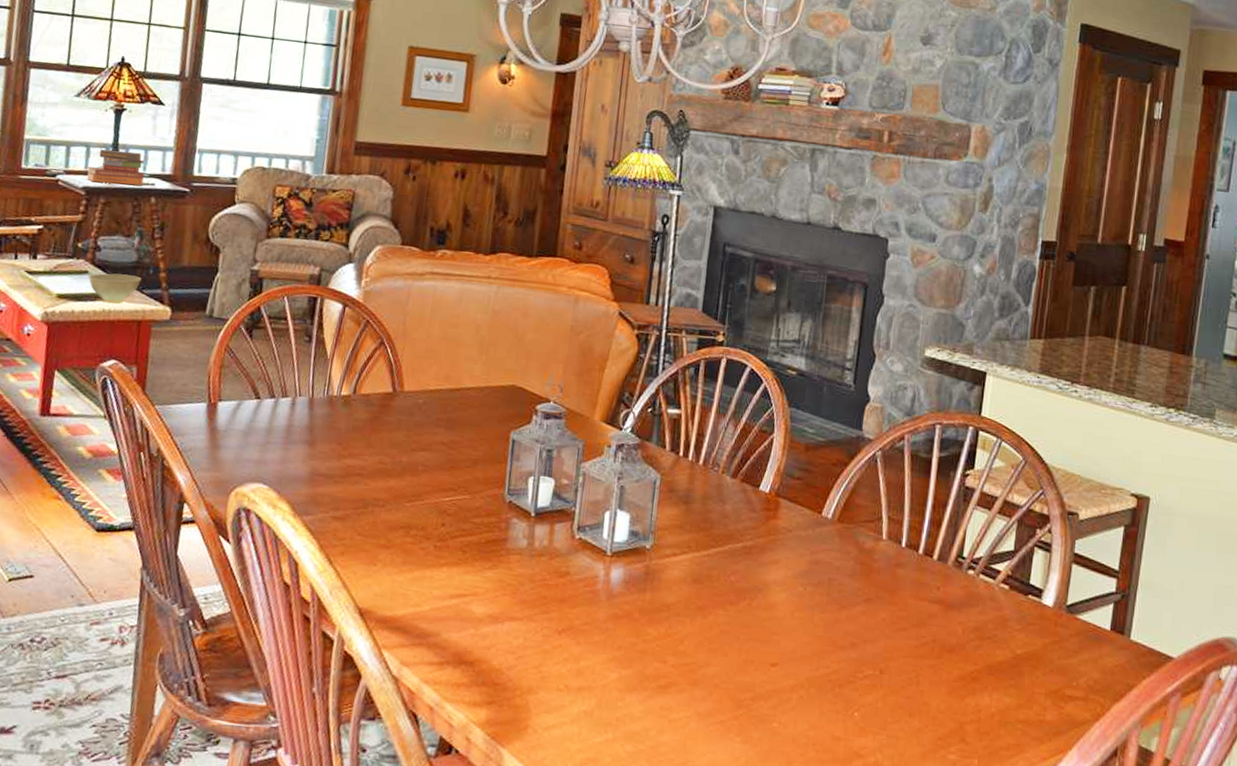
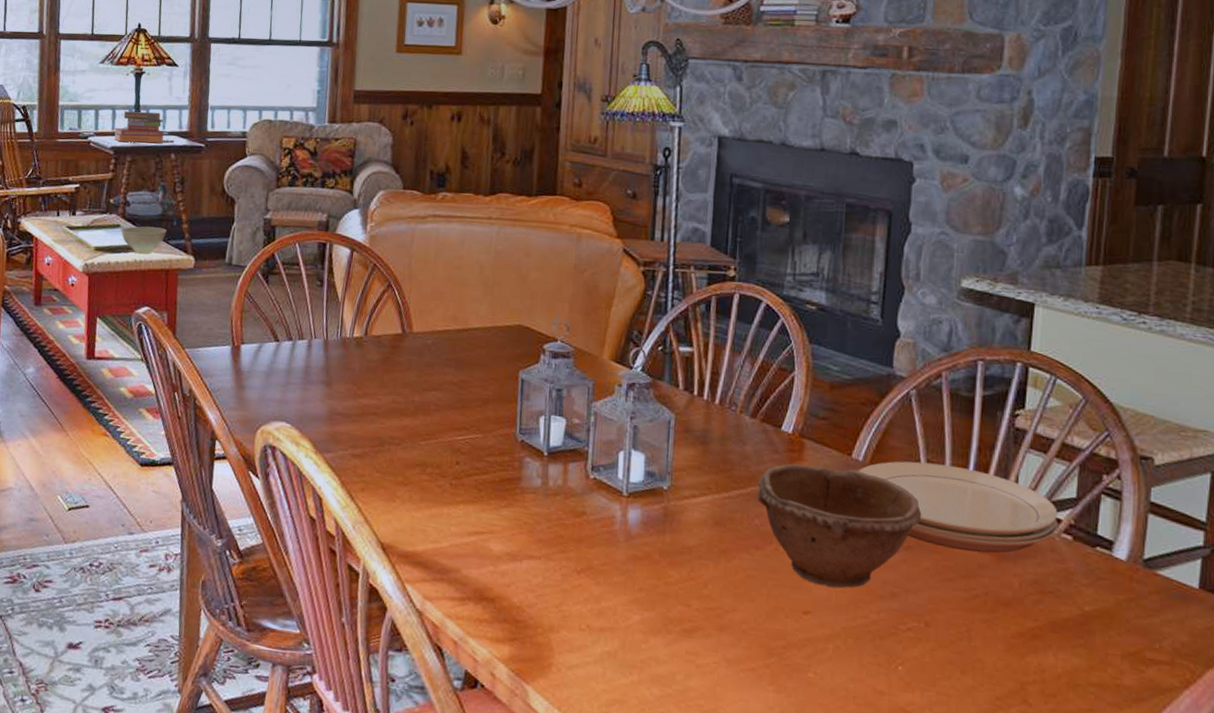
bowl: none [733,521,882,640] -> present [756,463,922,589]
plate: none [826,518,998,603] -> present [858,461,1058,553]

